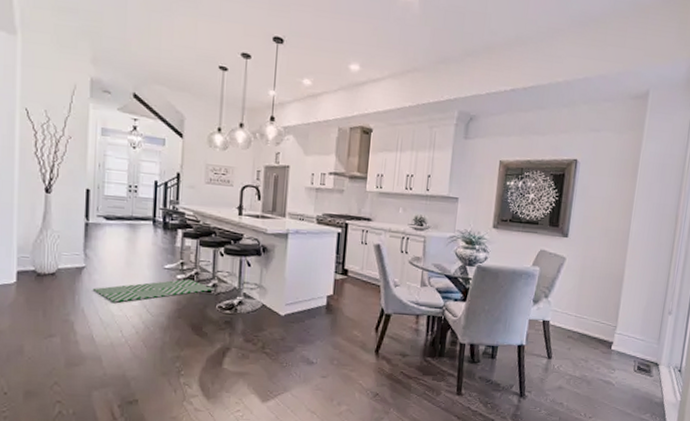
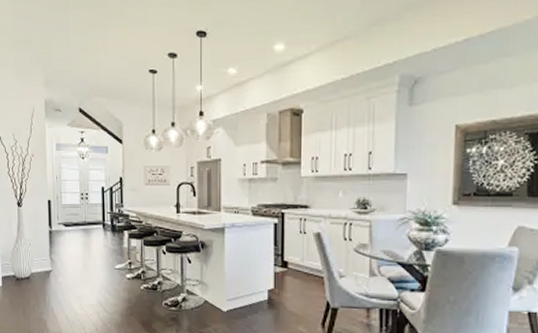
rug: present [92,279,215,303] -> none [59,278,160,302]

